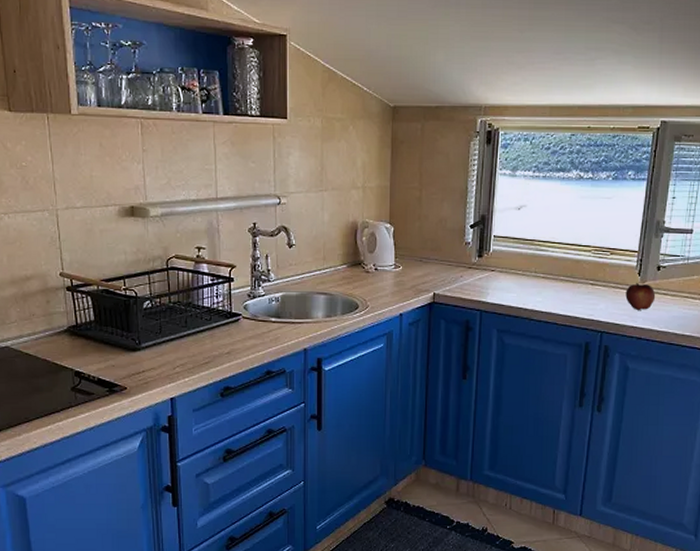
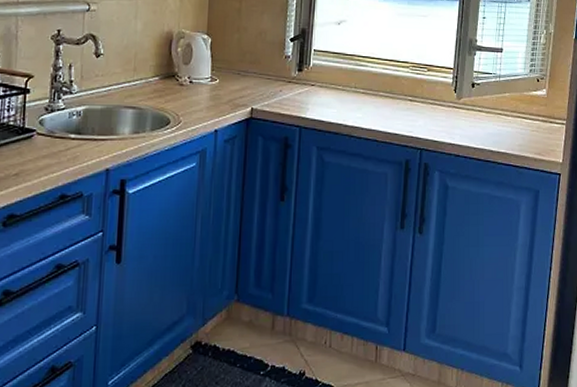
fruit: present [625,282,656,310] -> none [443,98,471,127]

